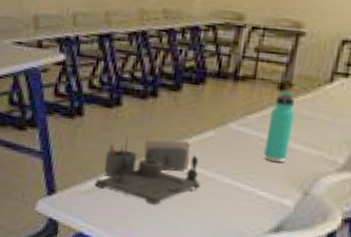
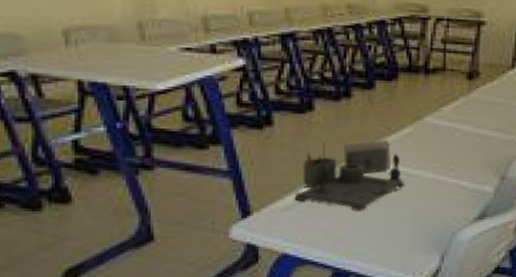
thermos bottle: present [263,92,295,163] -> none [461,81,485,151]

